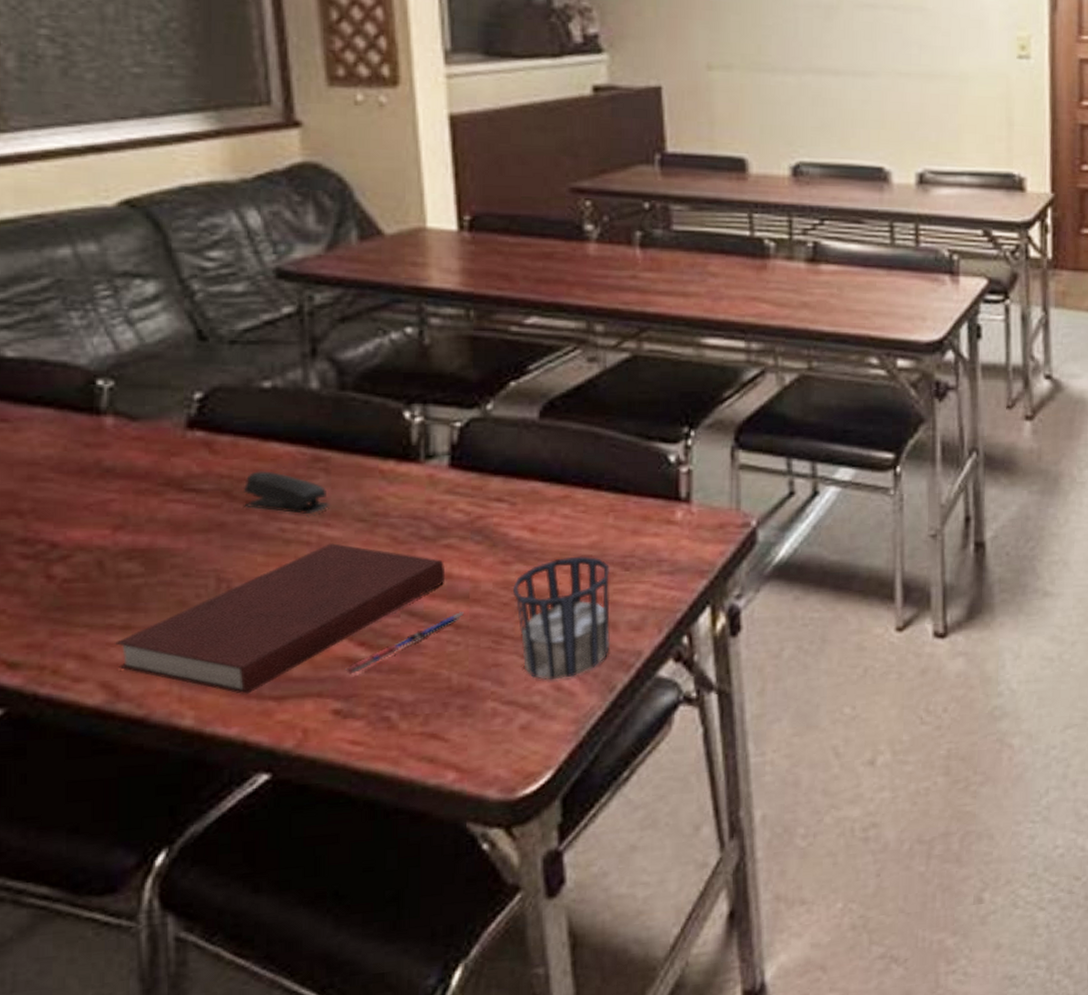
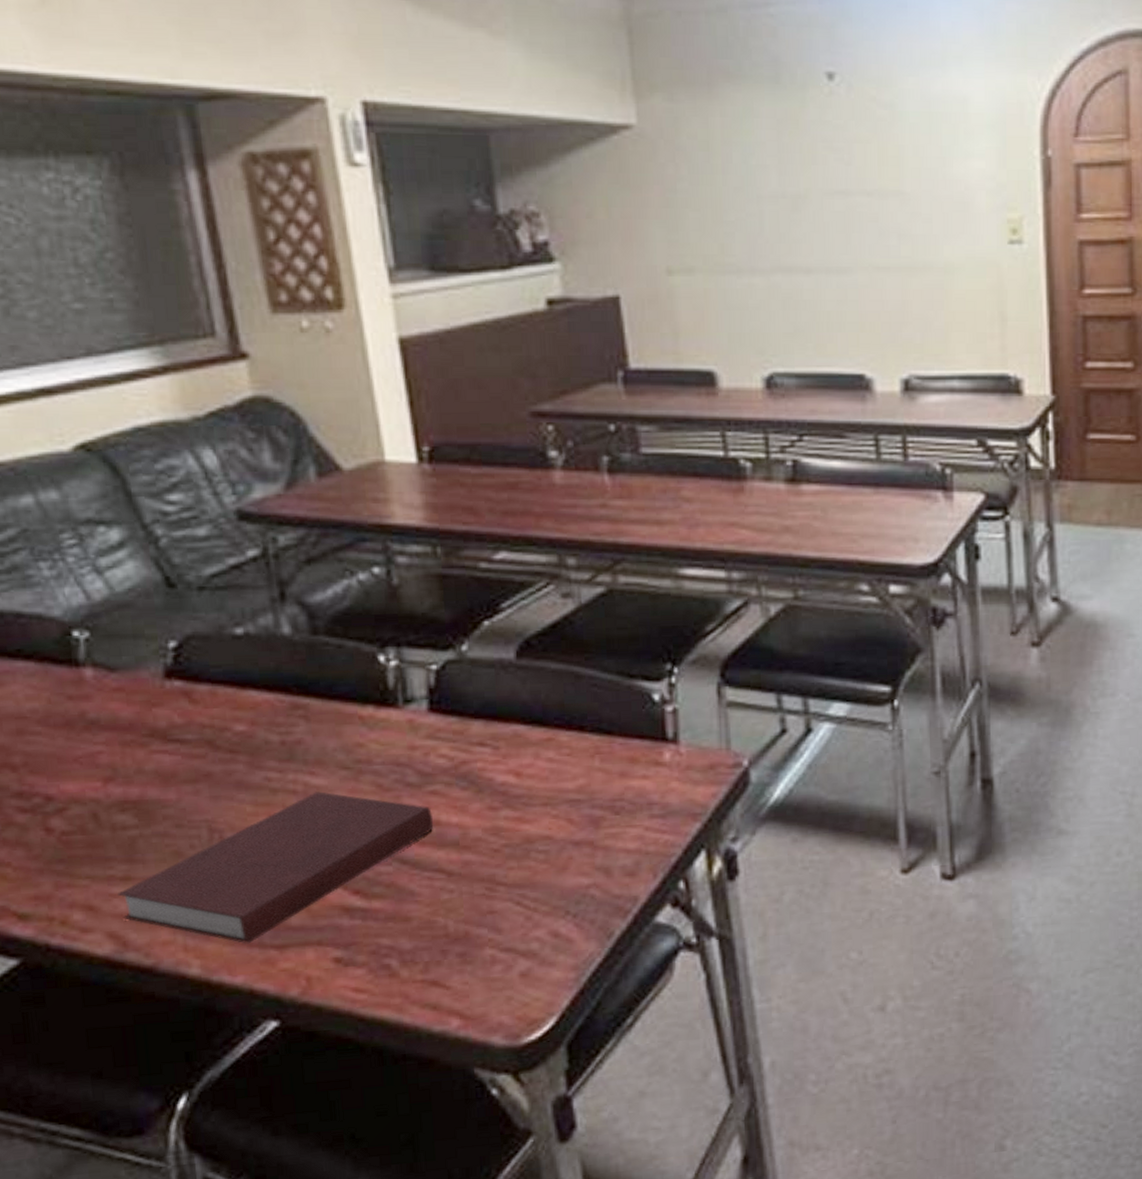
stapler: present [243,471,329,514] -> none [225,719,312,762]
pen: present [345,612,464,675] -> none [342,859,455,923]
cup: present [512,556,611,680] -> none [501,800,606,927]

